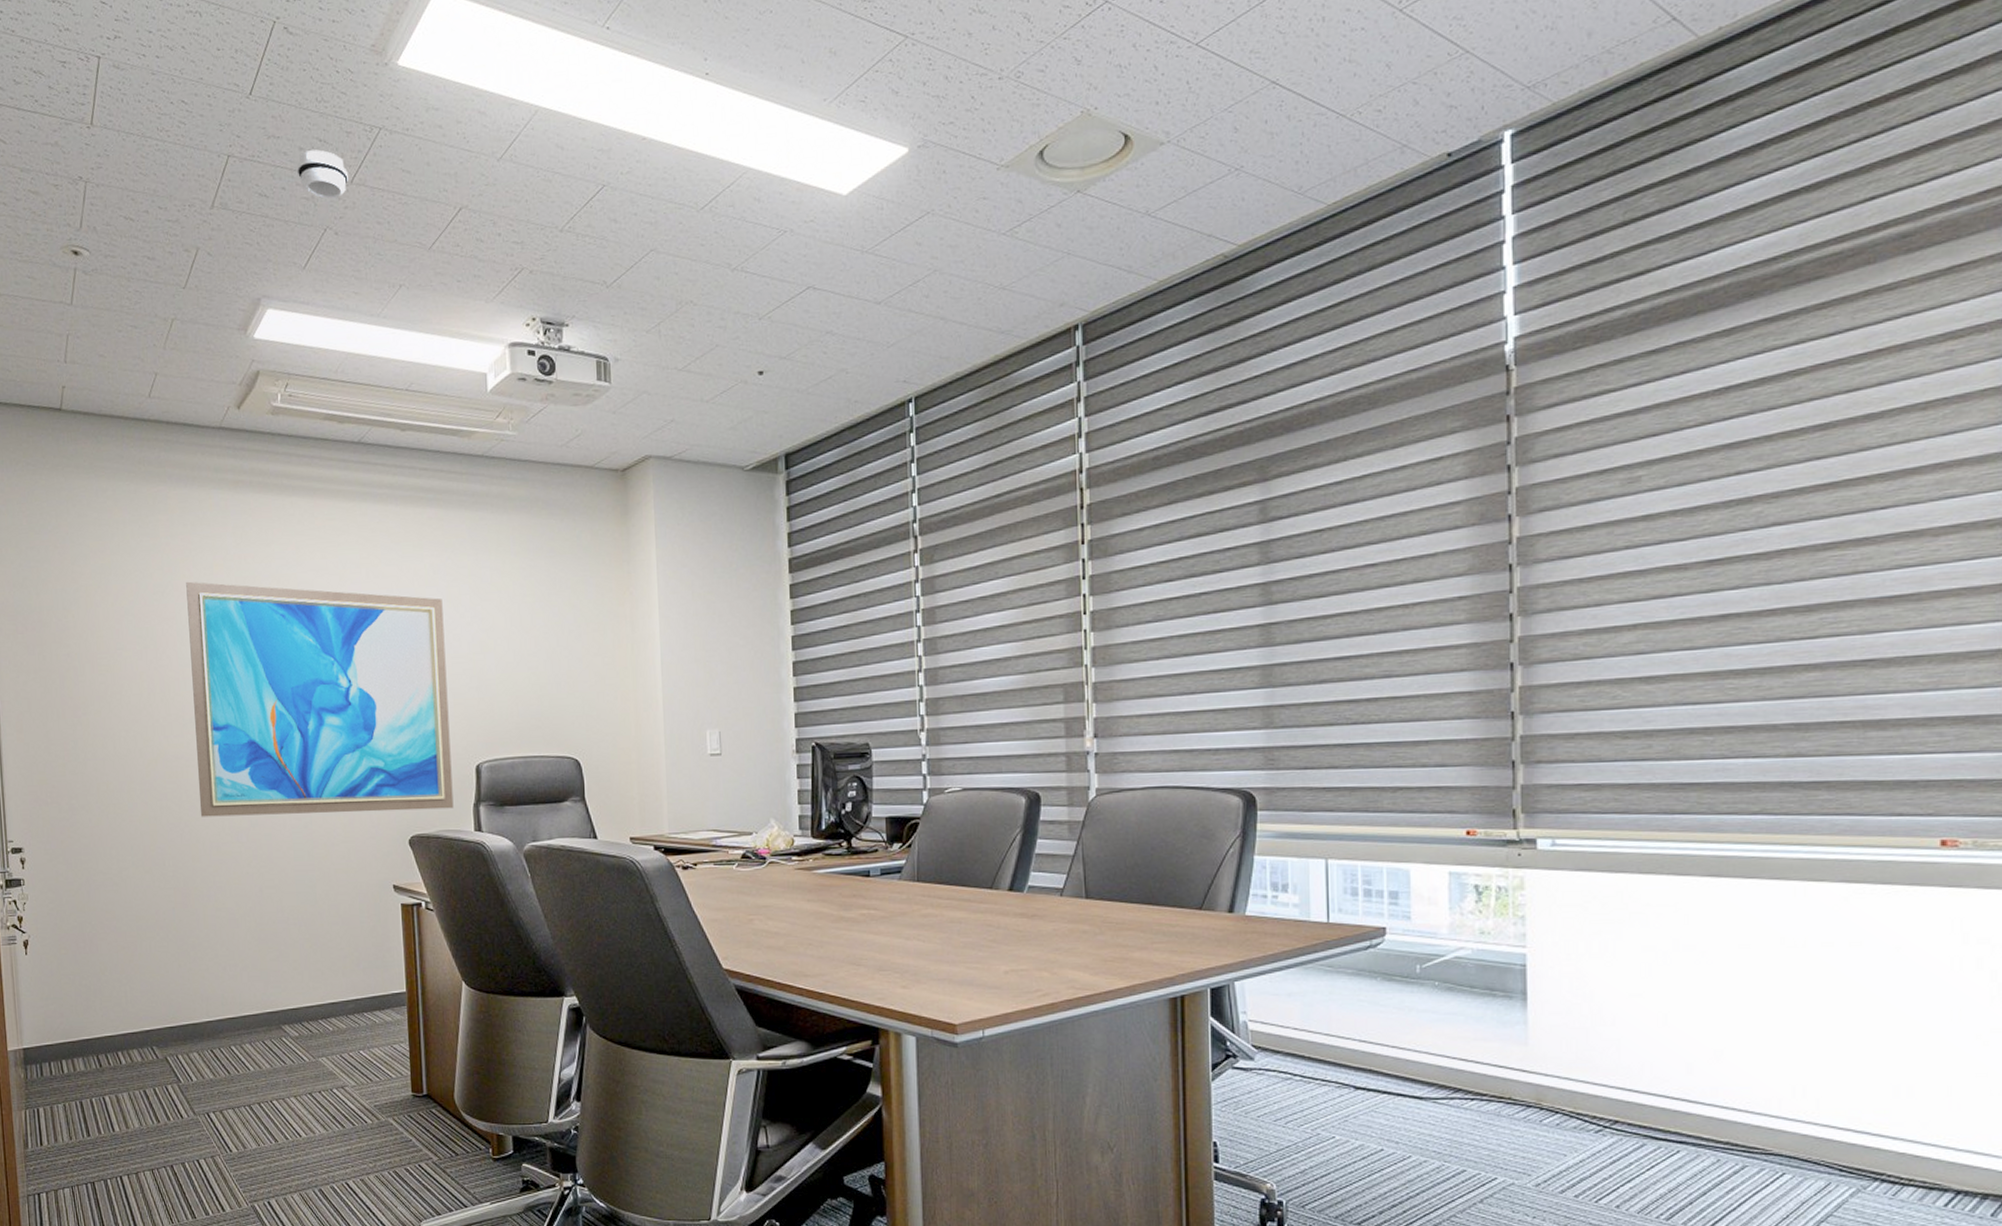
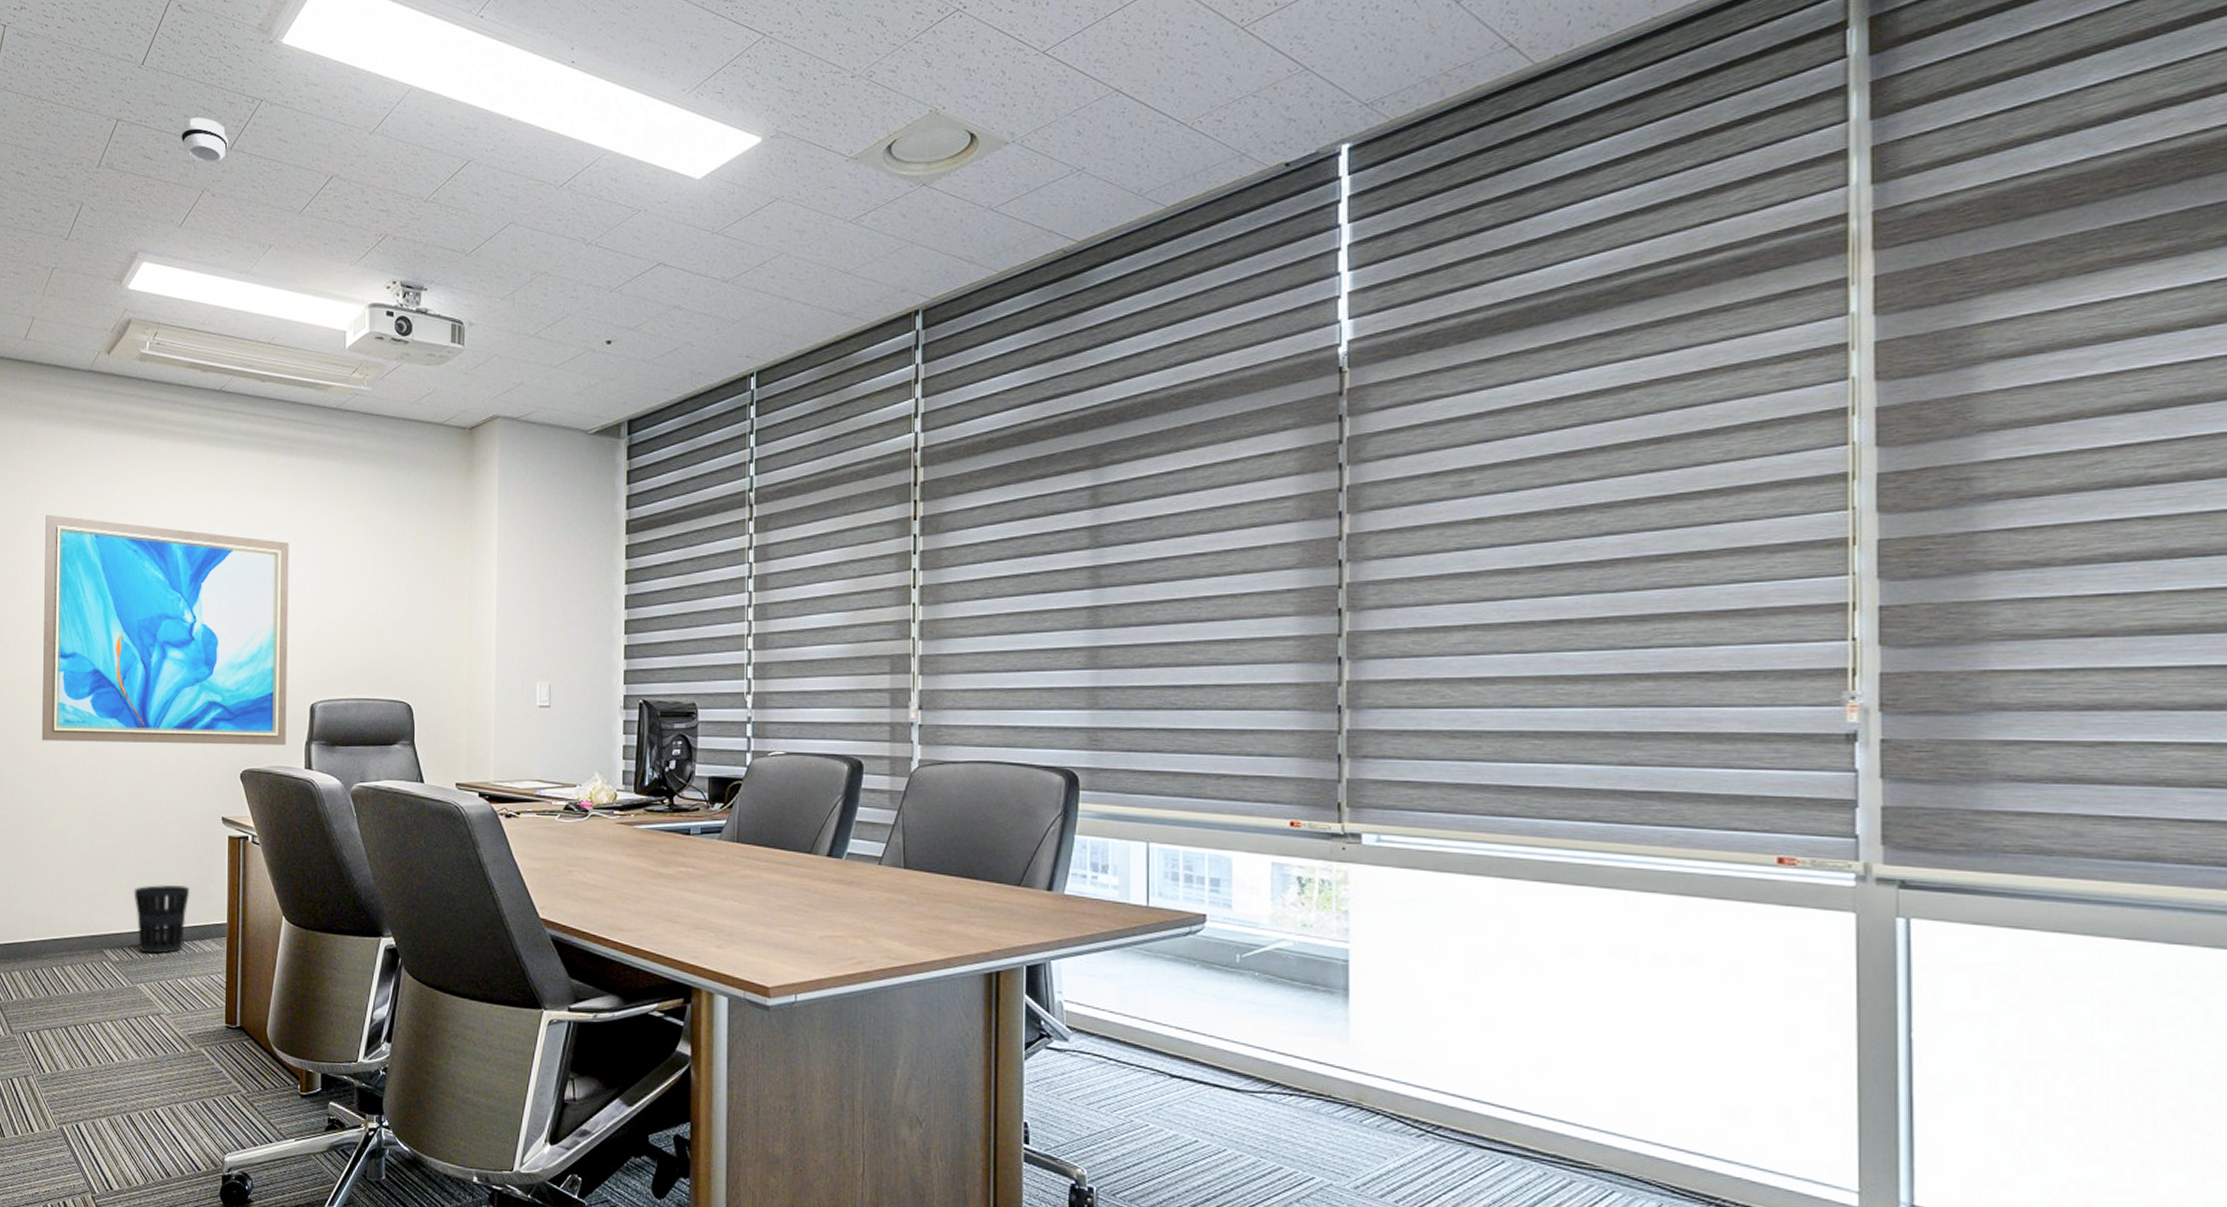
wastebasket: none [308,955,366,1027] -> present [134,884,190,954]

